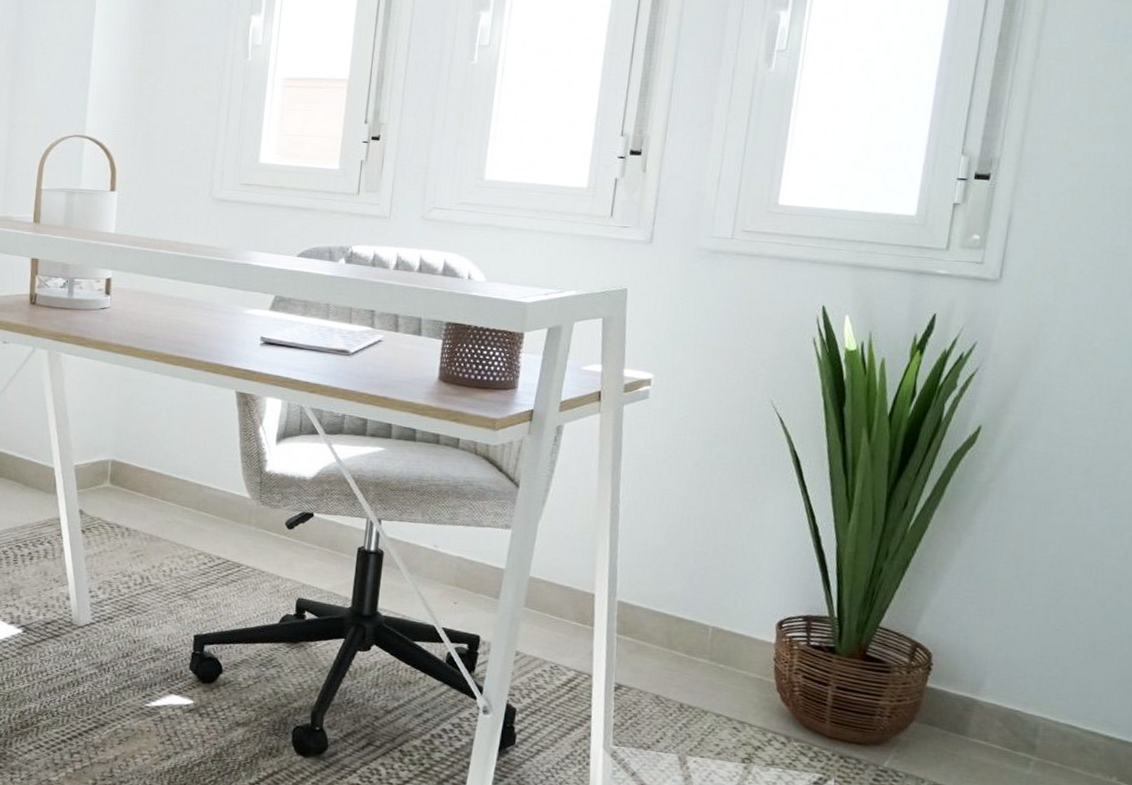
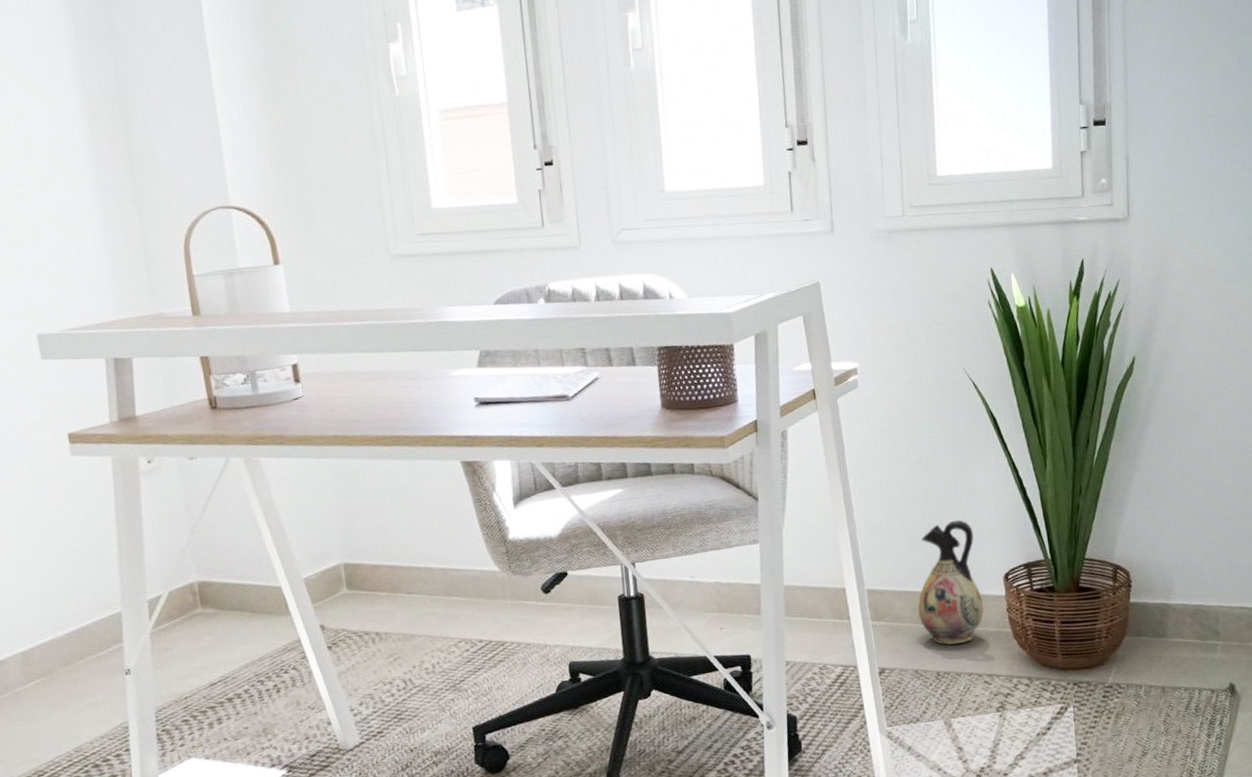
ceramic jug: none [671,553,751,682] -> present [917,519,984,646]

